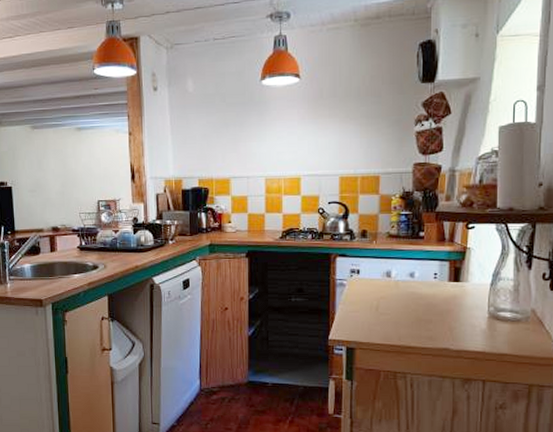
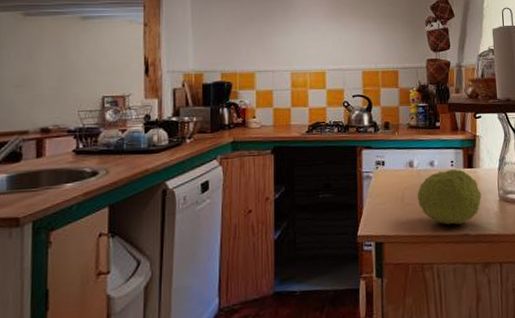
fruit: none [393,281,468,339] -> present [417,168,482,225]

